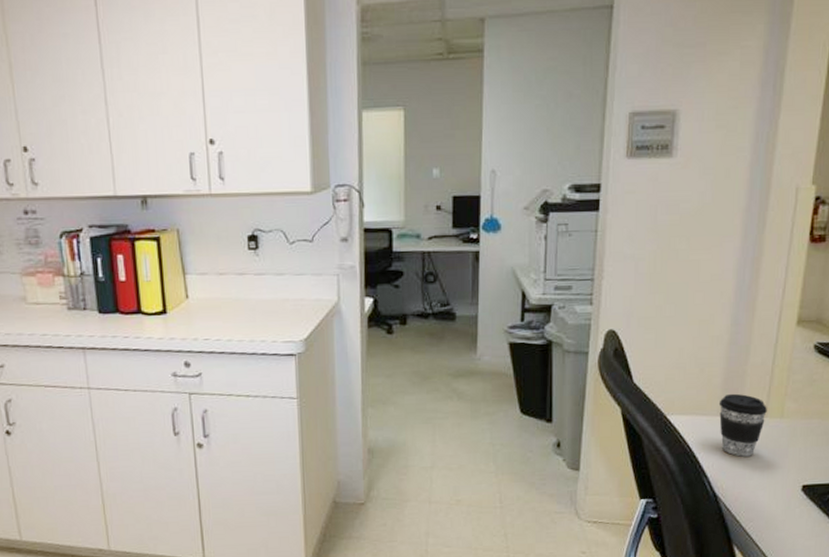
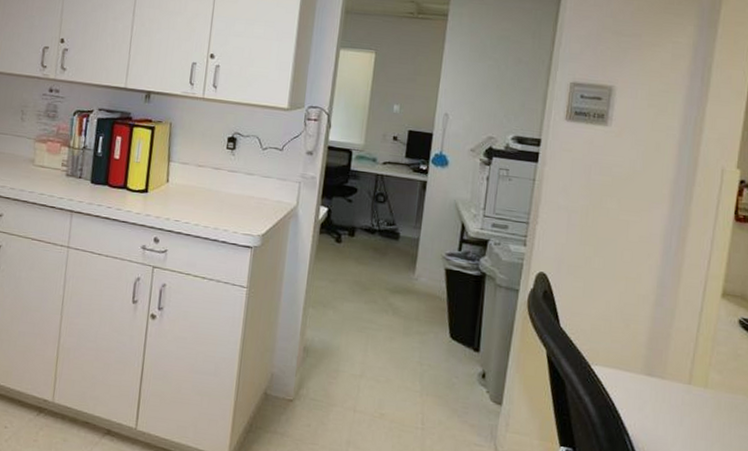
coffee cup: present [718,393,767,457] -> none [642,354,691,422]

